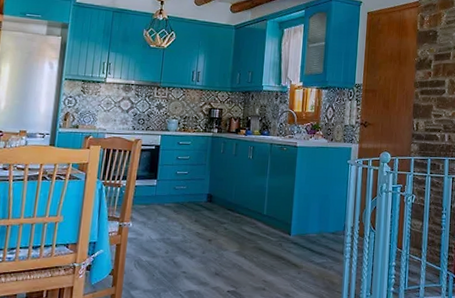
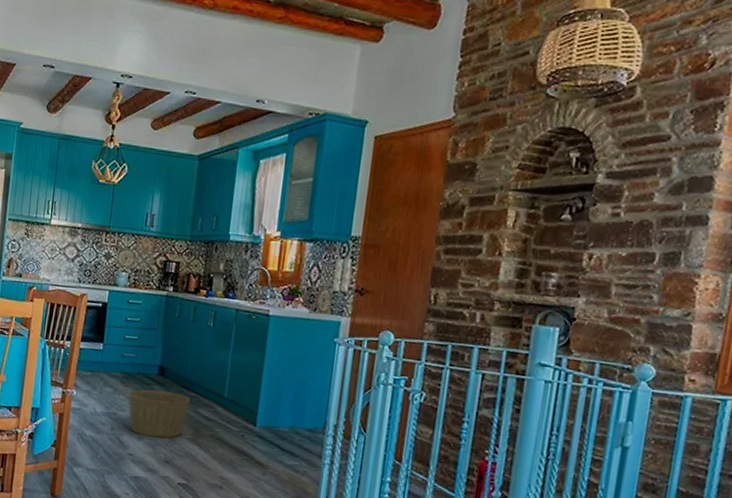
basket: none [181,215,236,255] -> present [128,389,191,439]

